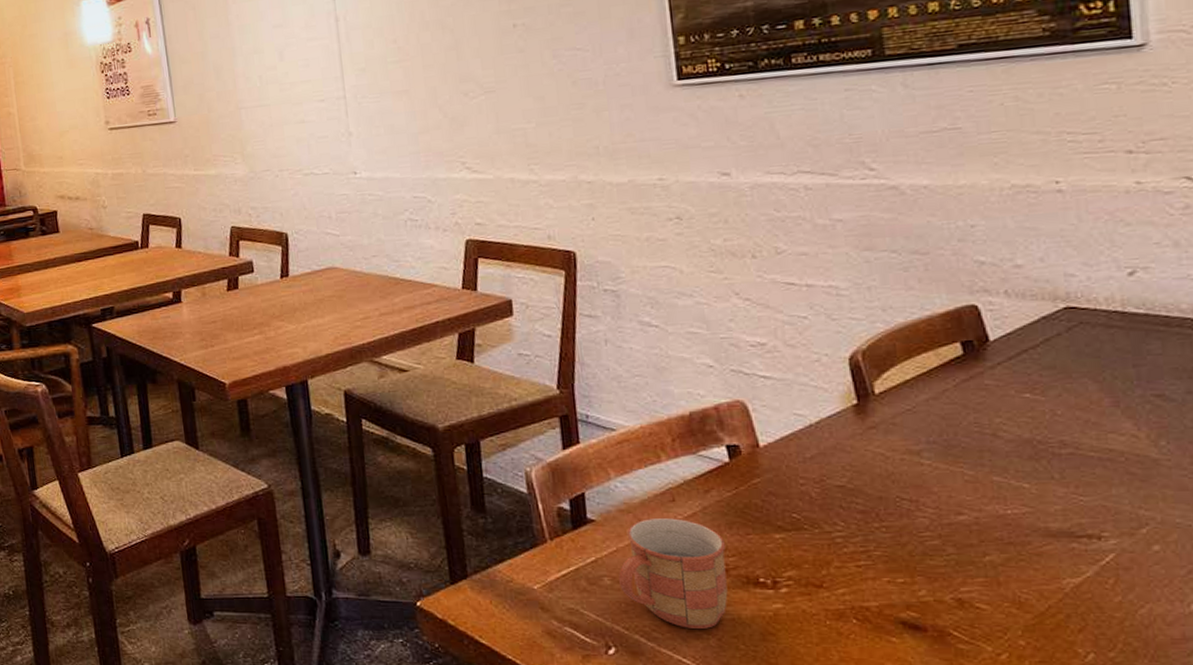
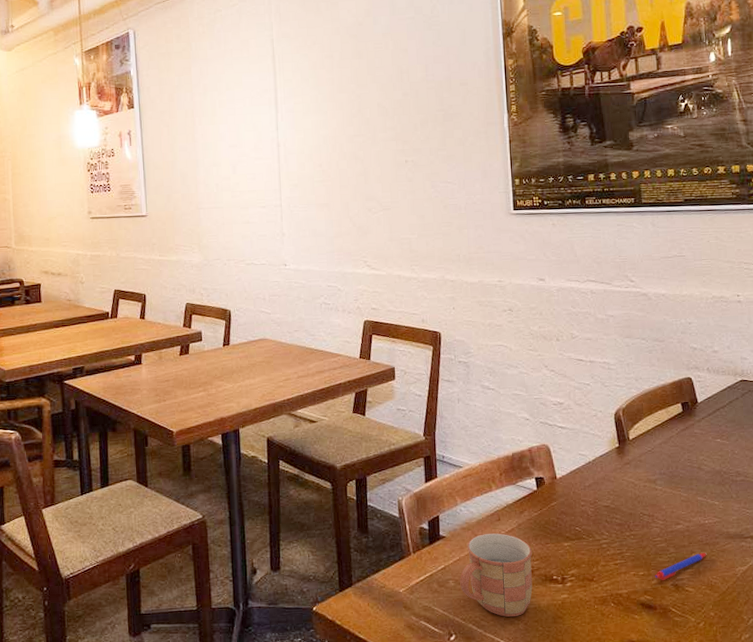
pen: none [921,556,1011,593] -> present [654,553,707,581]

